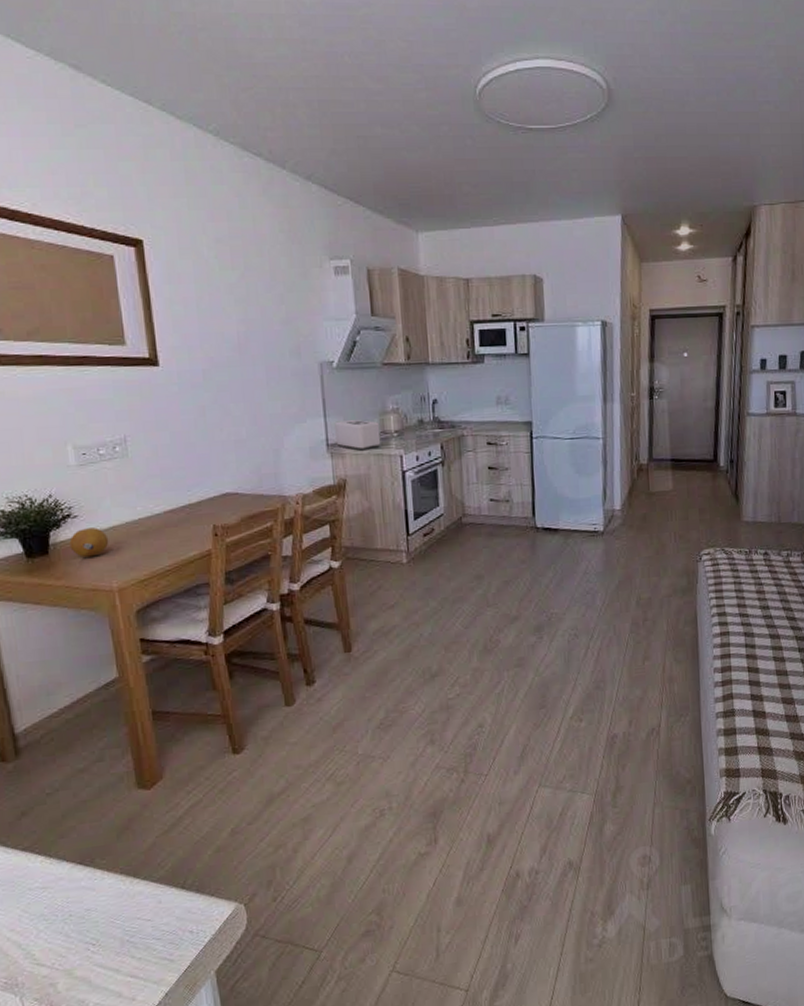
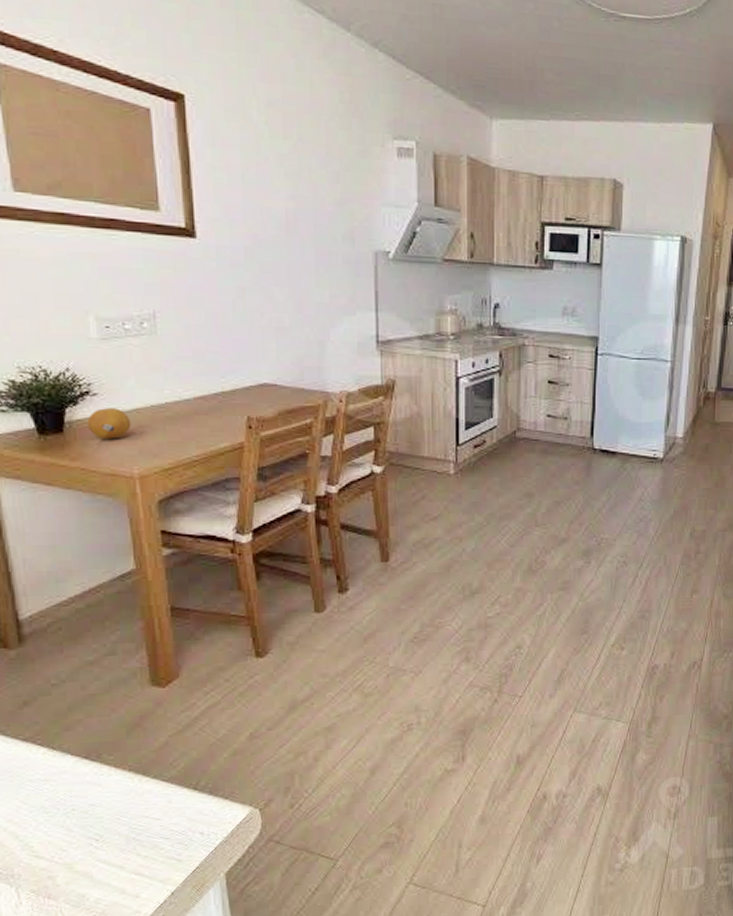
toaster: present [334,419,381,451] -> none [387,316,436,351]

